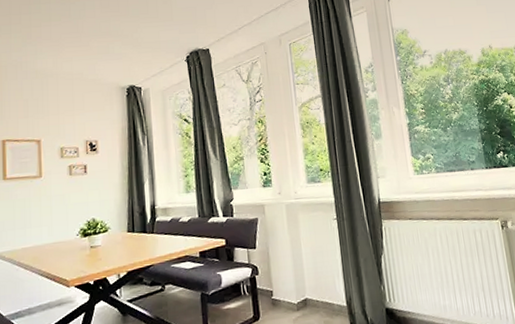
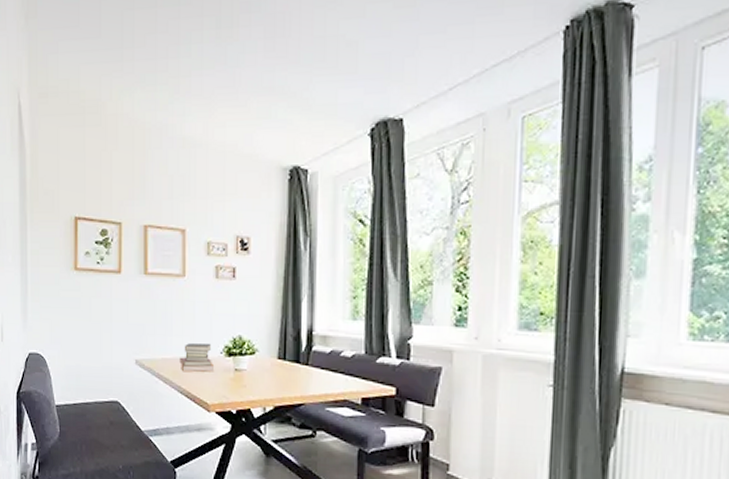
books: none [39,229,72,257] -> present [179,343,215,373]

